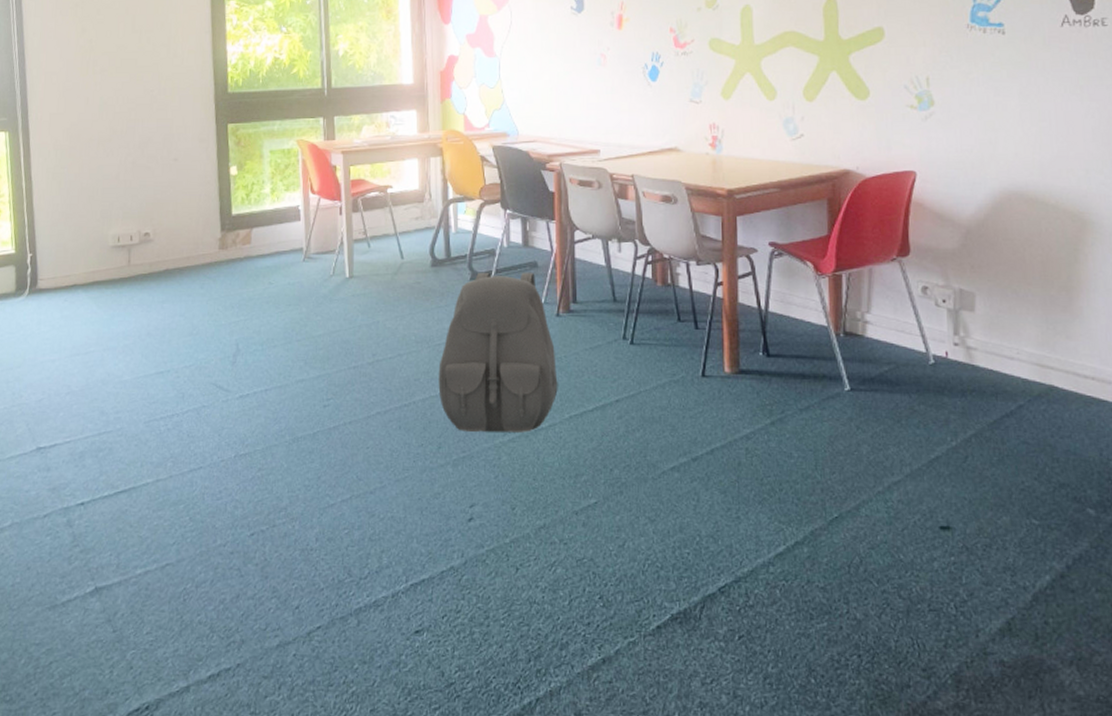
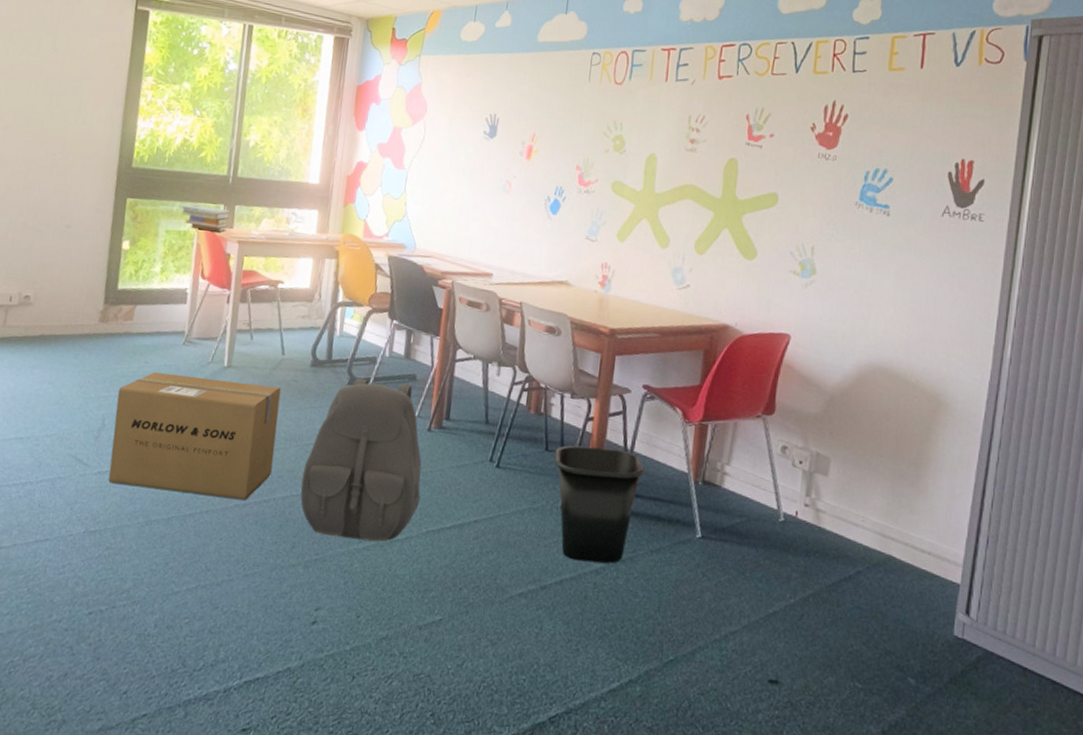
box: none [247,291,408,407] -> present [108,371,282,500]
books: none [280,121,330,146] -> present [180,204,230,233]
waste bin: none [688,311,782,428] -> present [554,445,644,564]

